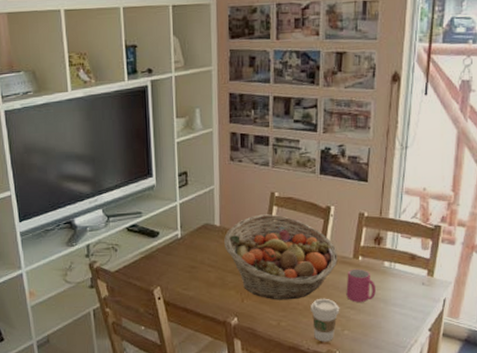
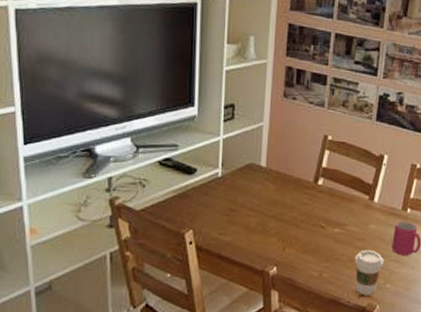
fruit basket: present [224,214,338,300] -> none [269,158,387,250]

